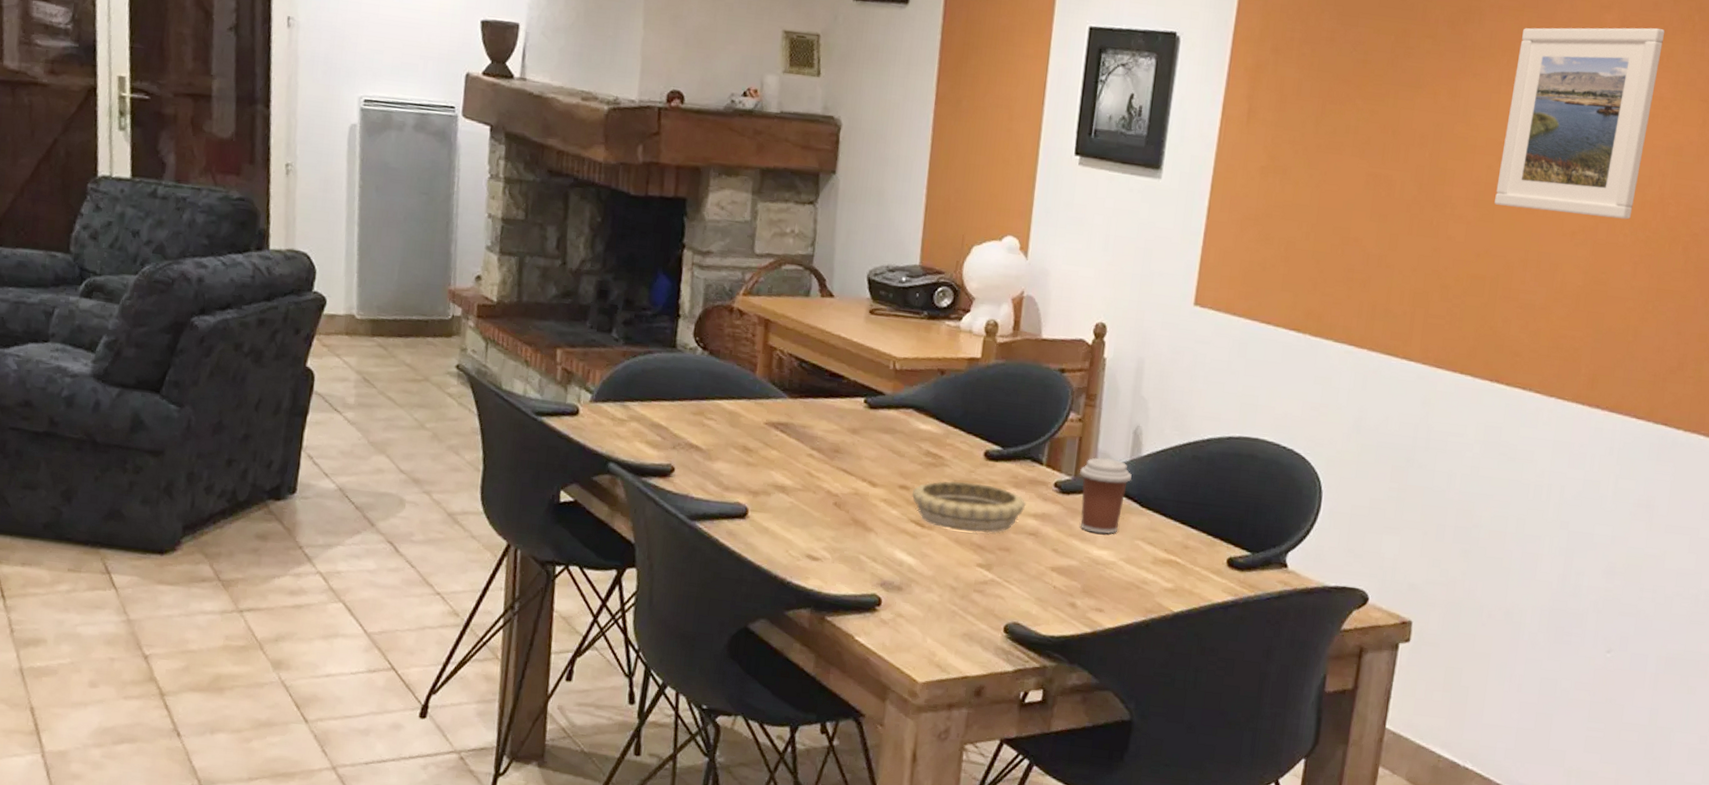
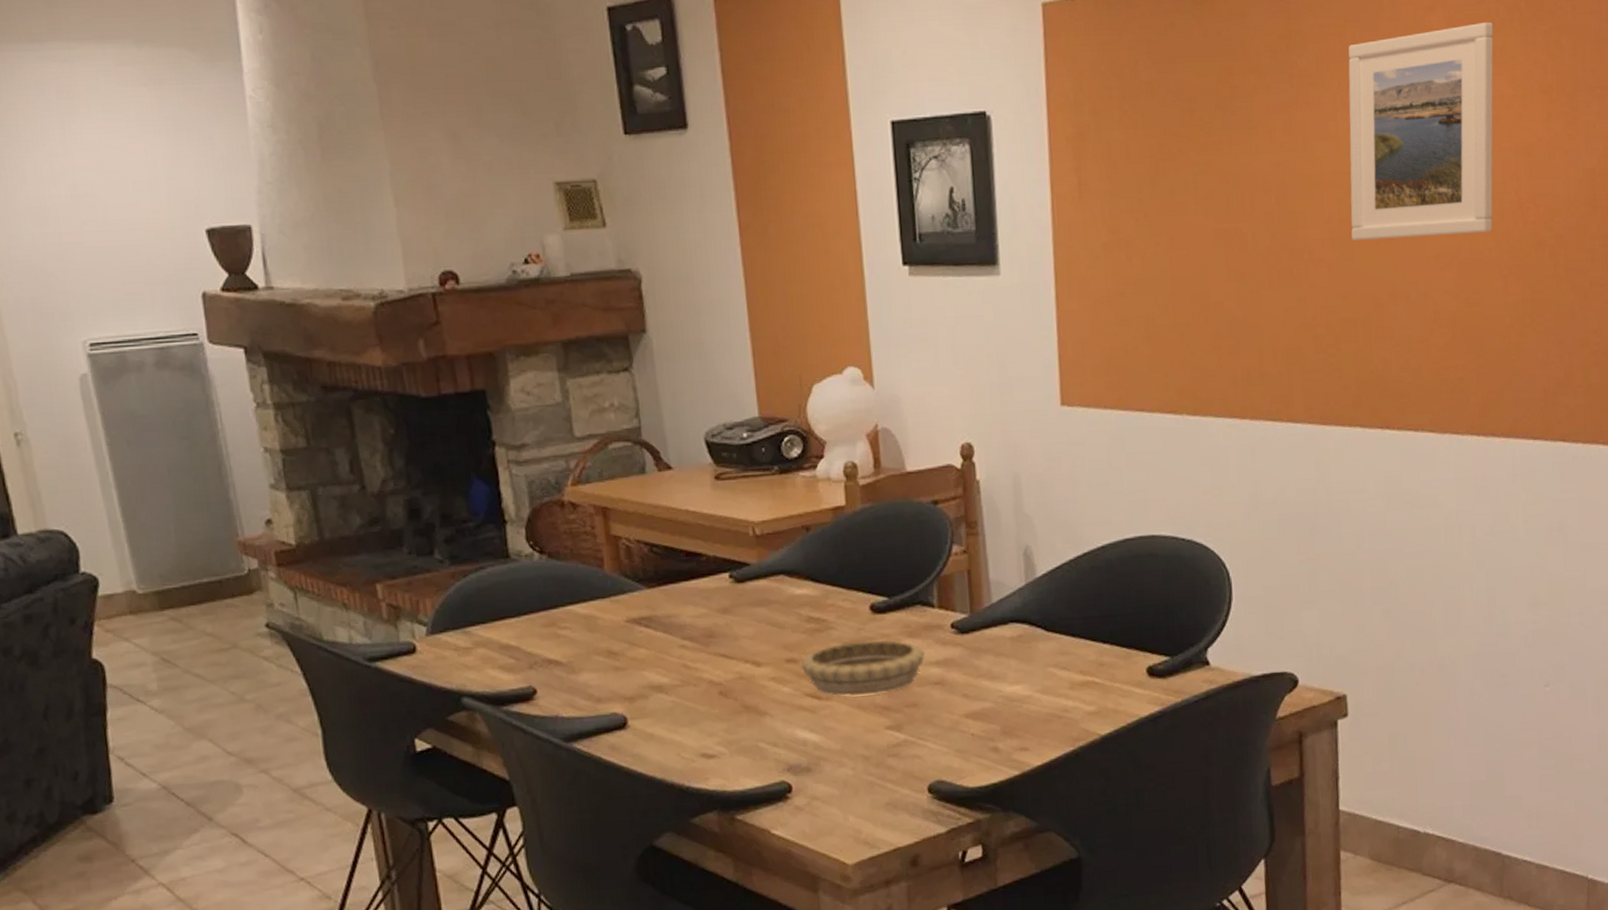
coffee cup: present [1080,457,1132,535] -> none [975,587,1032,668]

